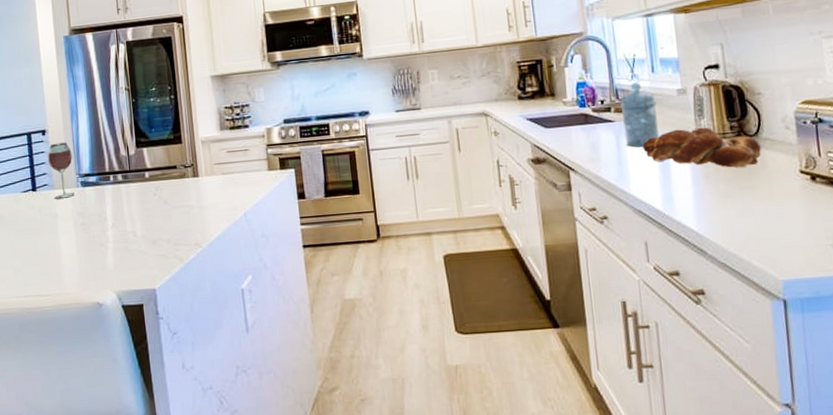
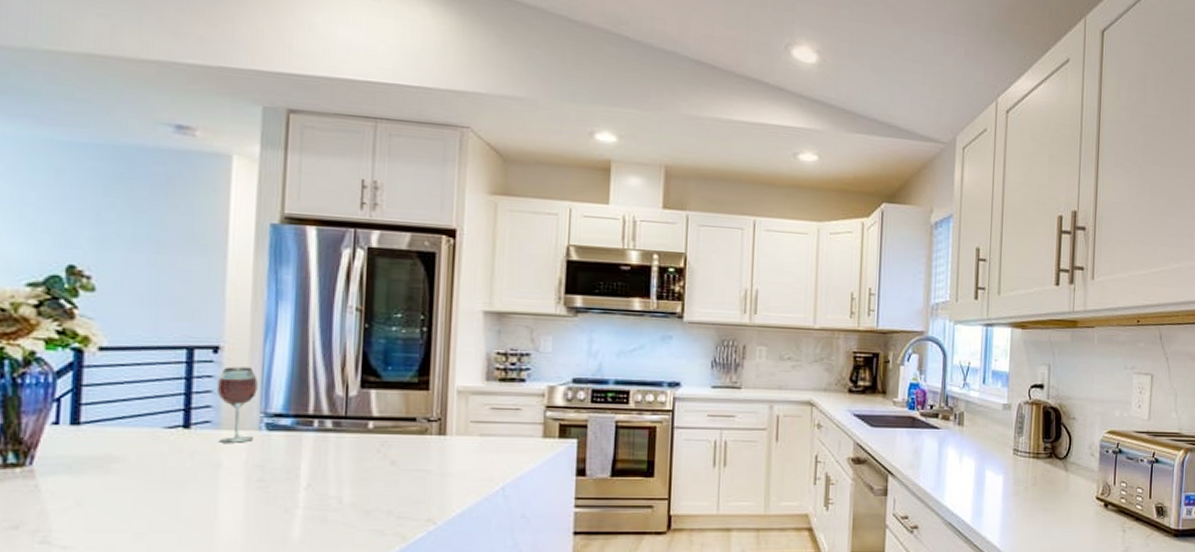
canister: present [620,82,659,148] -> none [947,391,982,458]
bread loaf: present [642,127,761,168] -> none [962,444,1067,488]

